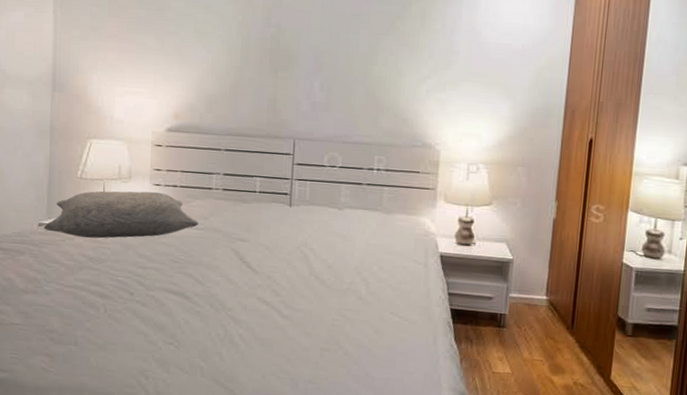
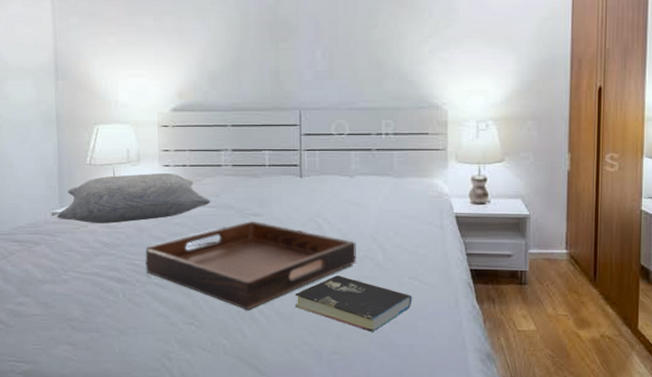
serving tray: none [129,245,340,334] -> present [145,220,356,311]
book: none [275,305,392,364] -> present [295,275,412,332]

